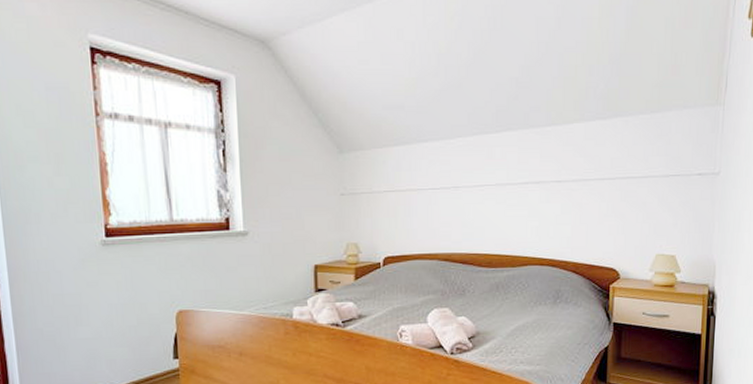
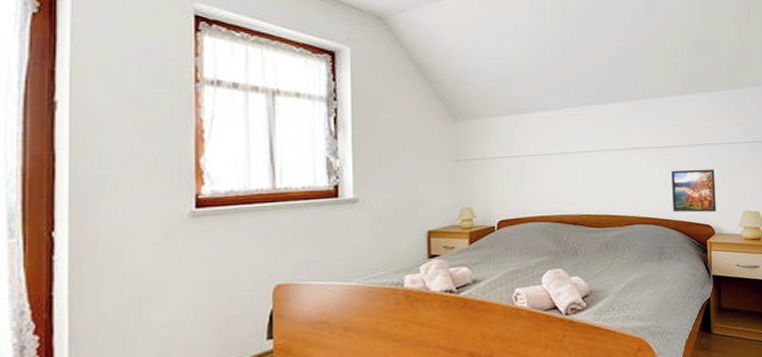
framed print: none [573,206,625,255] -> present [671,169,717,213]

